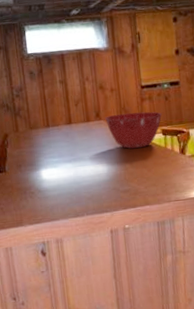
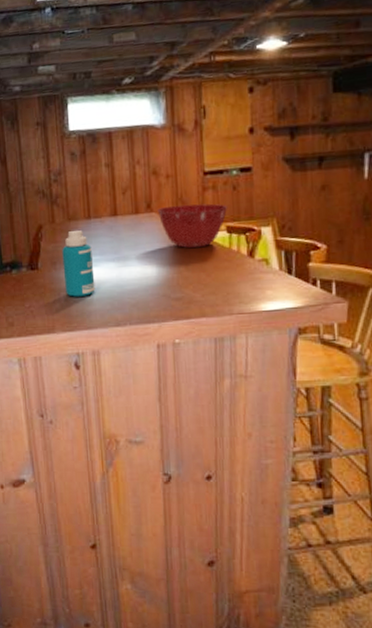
bottle: none [26,137,56,194] -> present [62,230,95,297]

